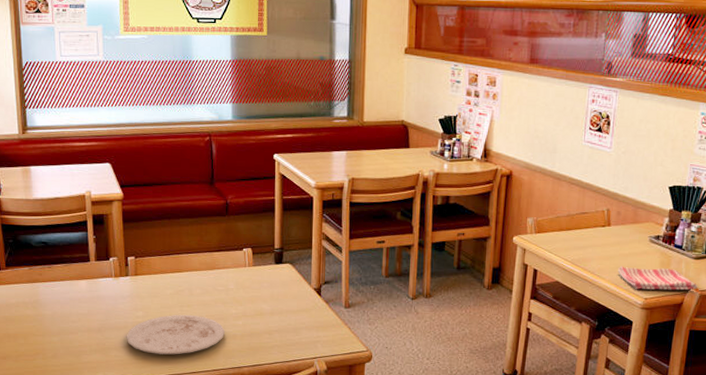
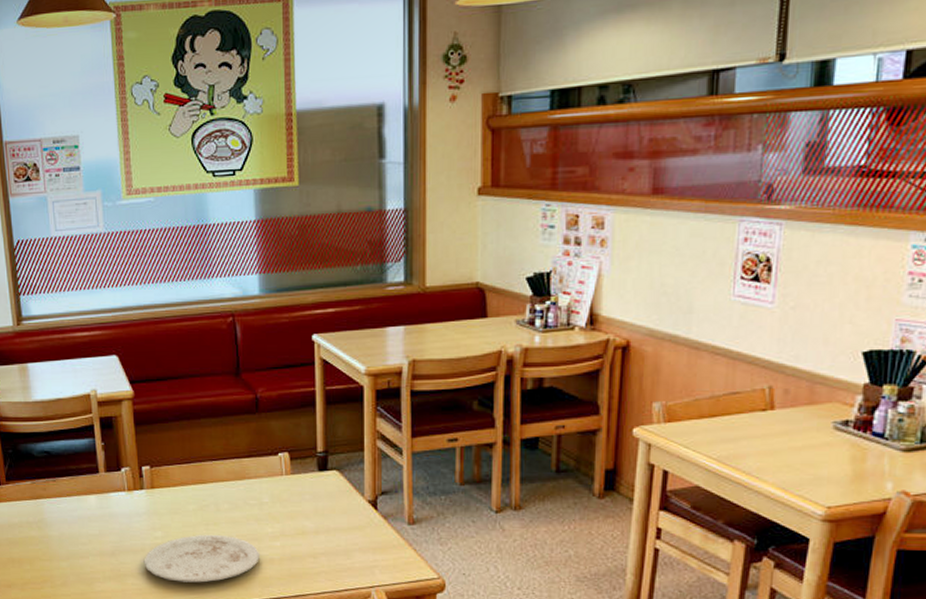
dish towel: present [618,266,698,291] -> none [786,463,909,496]

